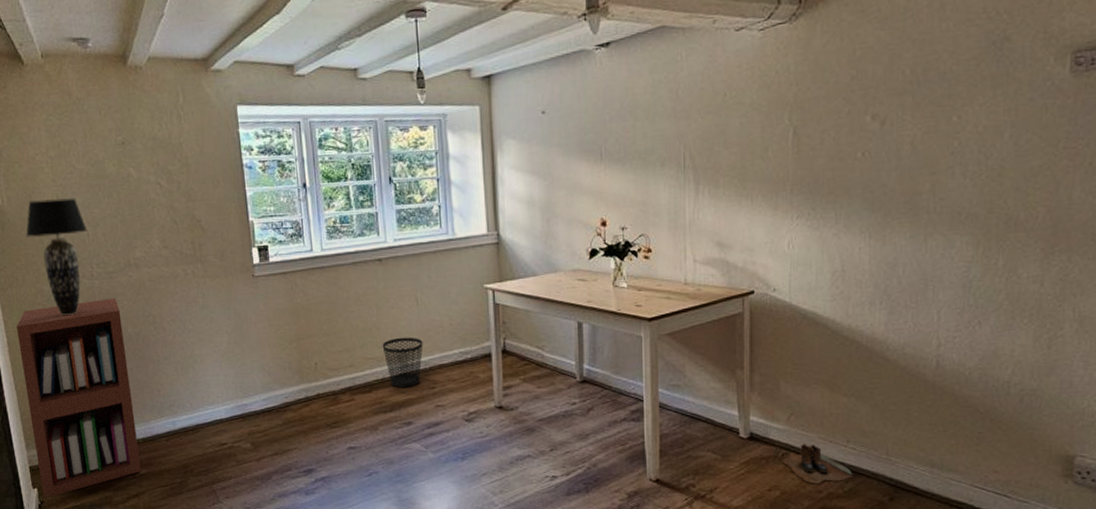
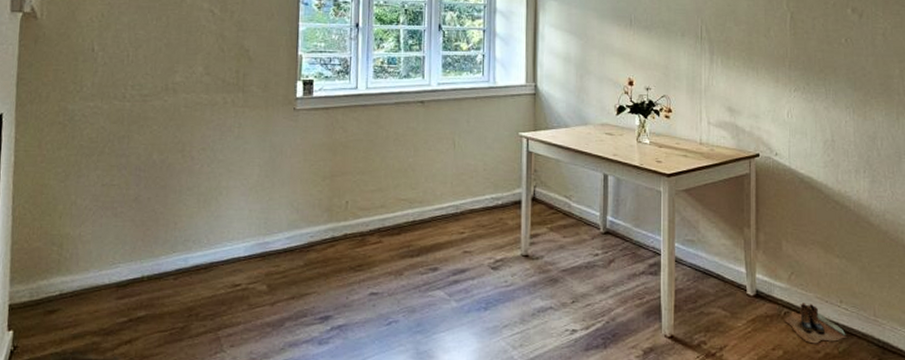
bookshelf: present [16,298,142,499] -> none [18,122,148,344]
table lamp: present [26,198,88,316] -> none [60,17,129,138]
wastebasket: present [382,337,423,388] -> none [416,179,457,231]

